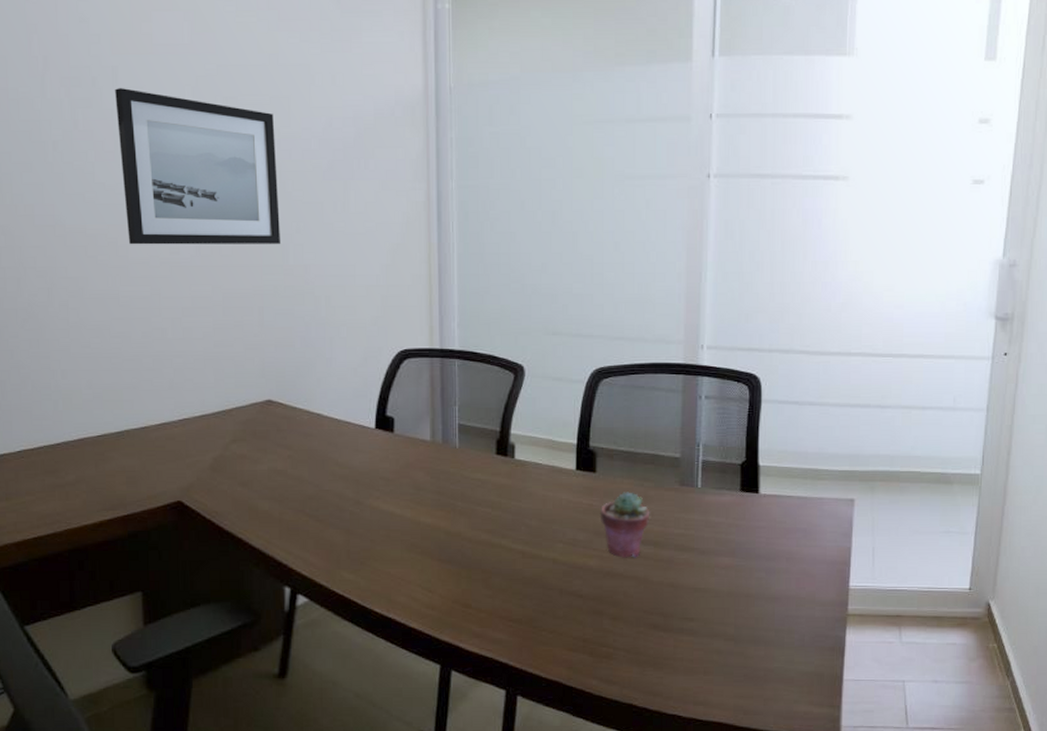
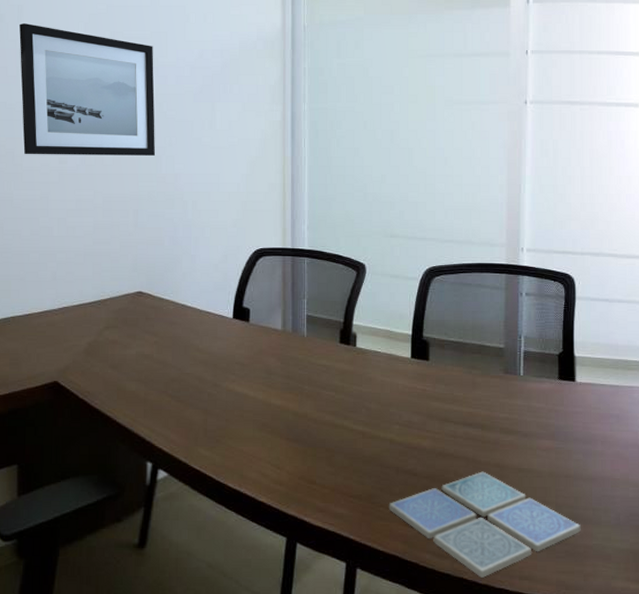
drink coaster: none [551,592,762,704] -> present [388,471,581,578]
potted succulent: present [599,492,650,558] -> none [432,378,478,440]

